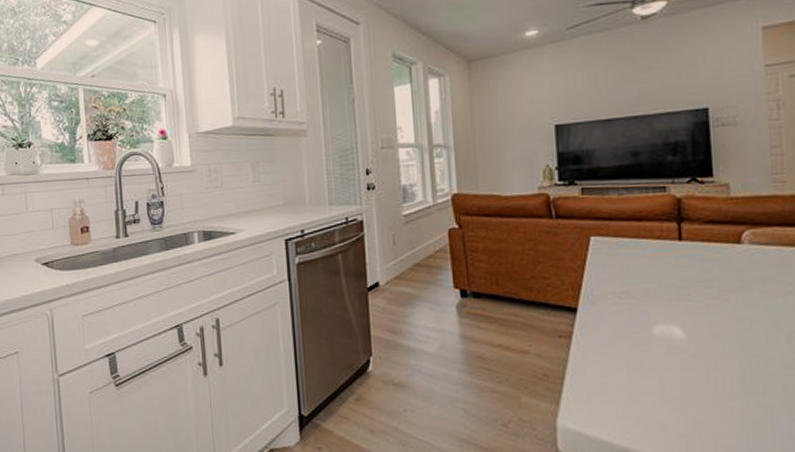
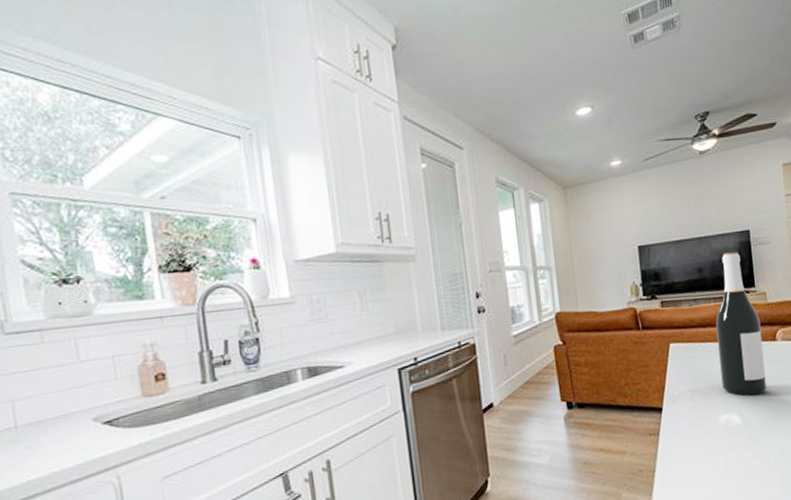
wine bottle: none [653,134,724,307] -> present [715,252,767,396]

